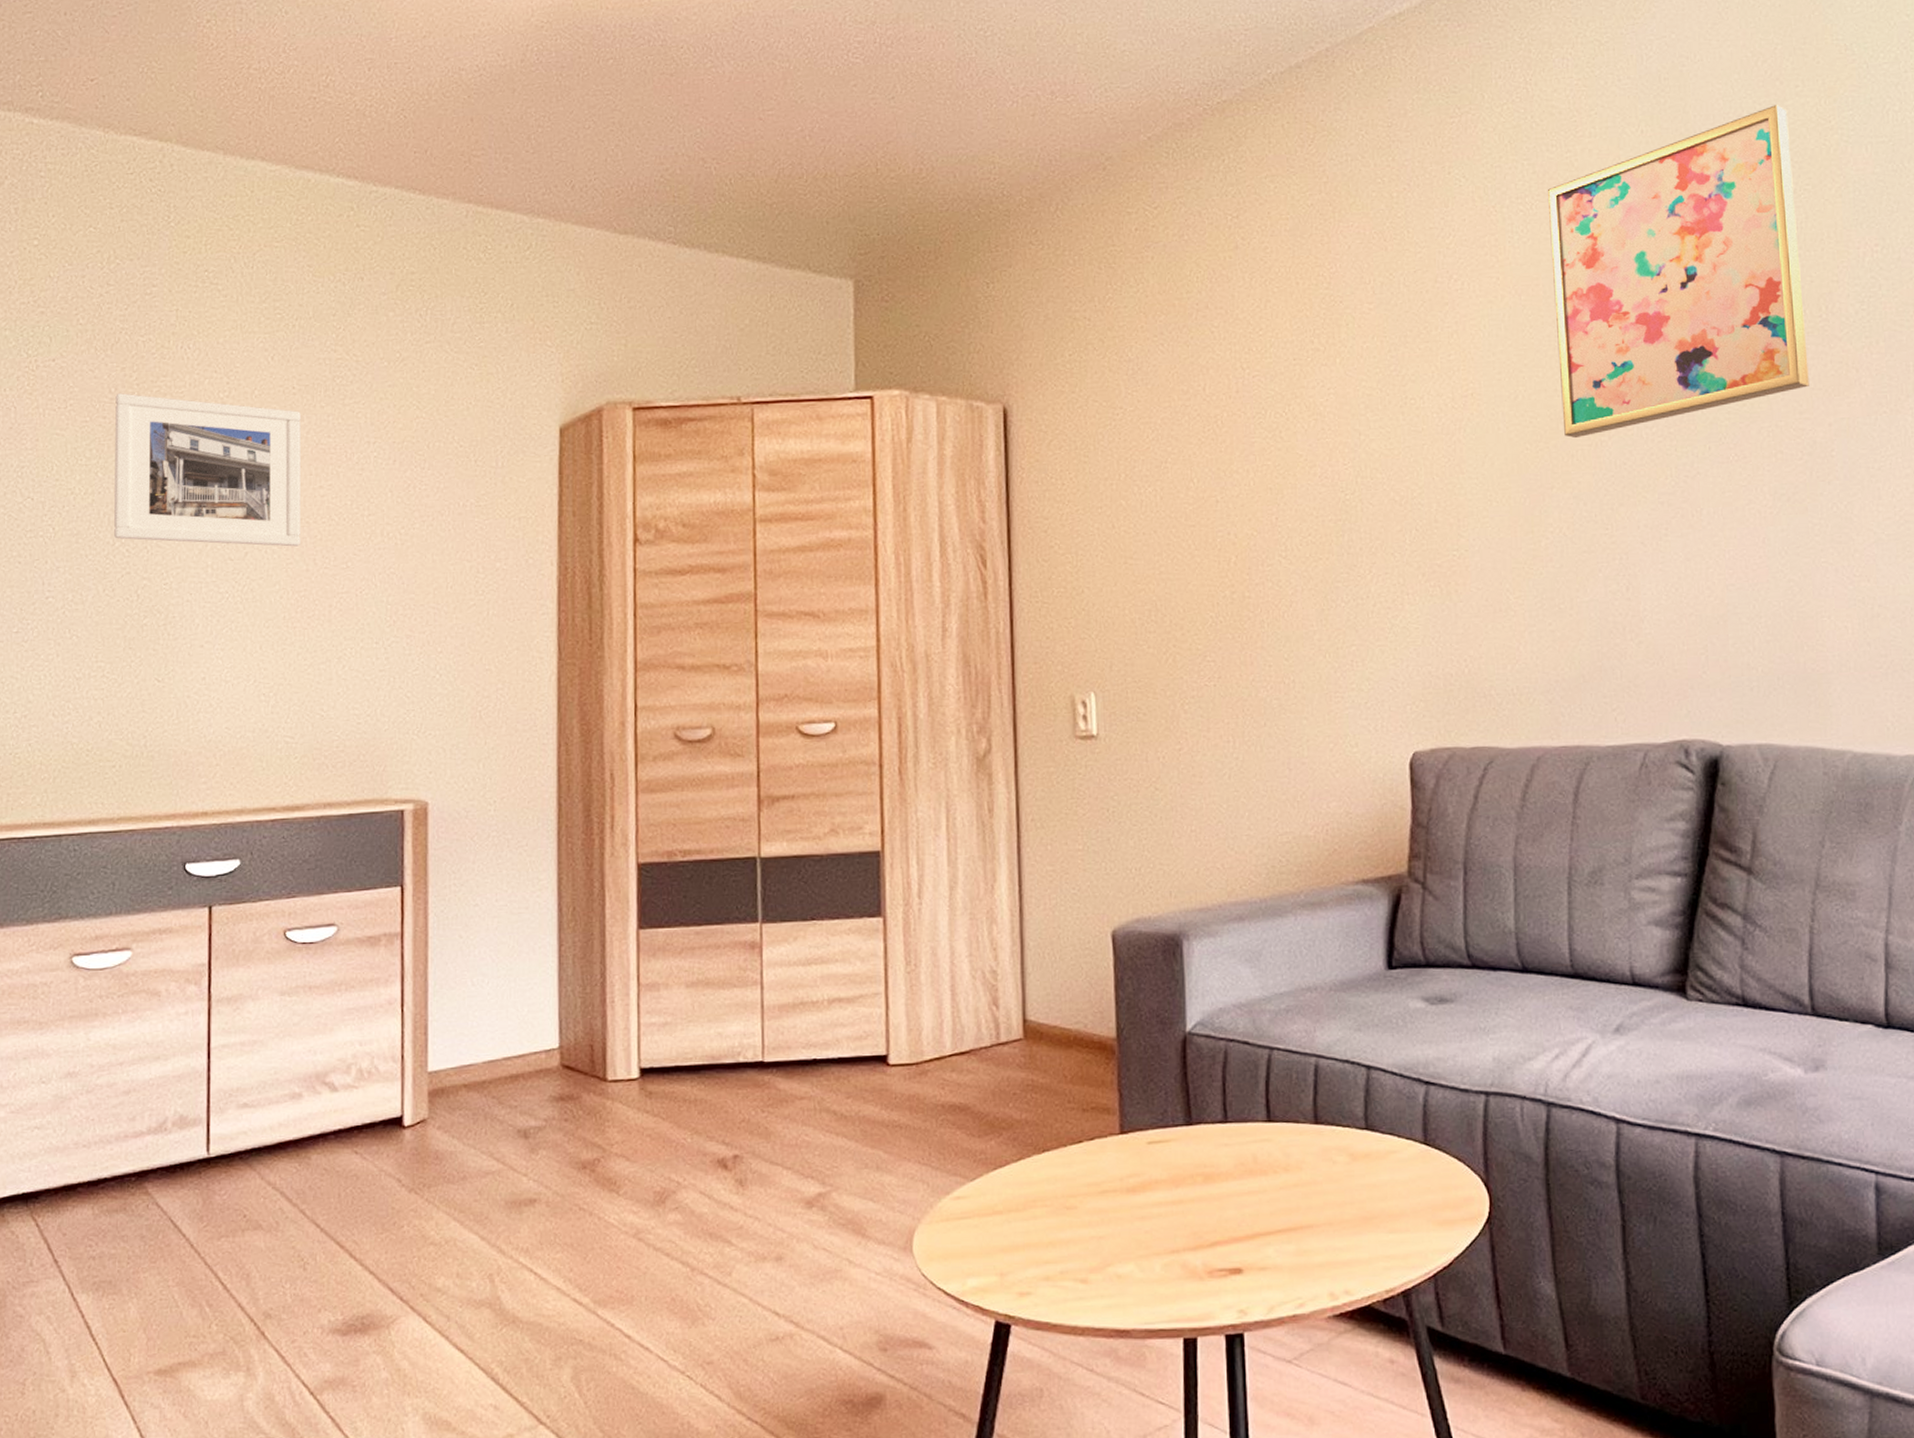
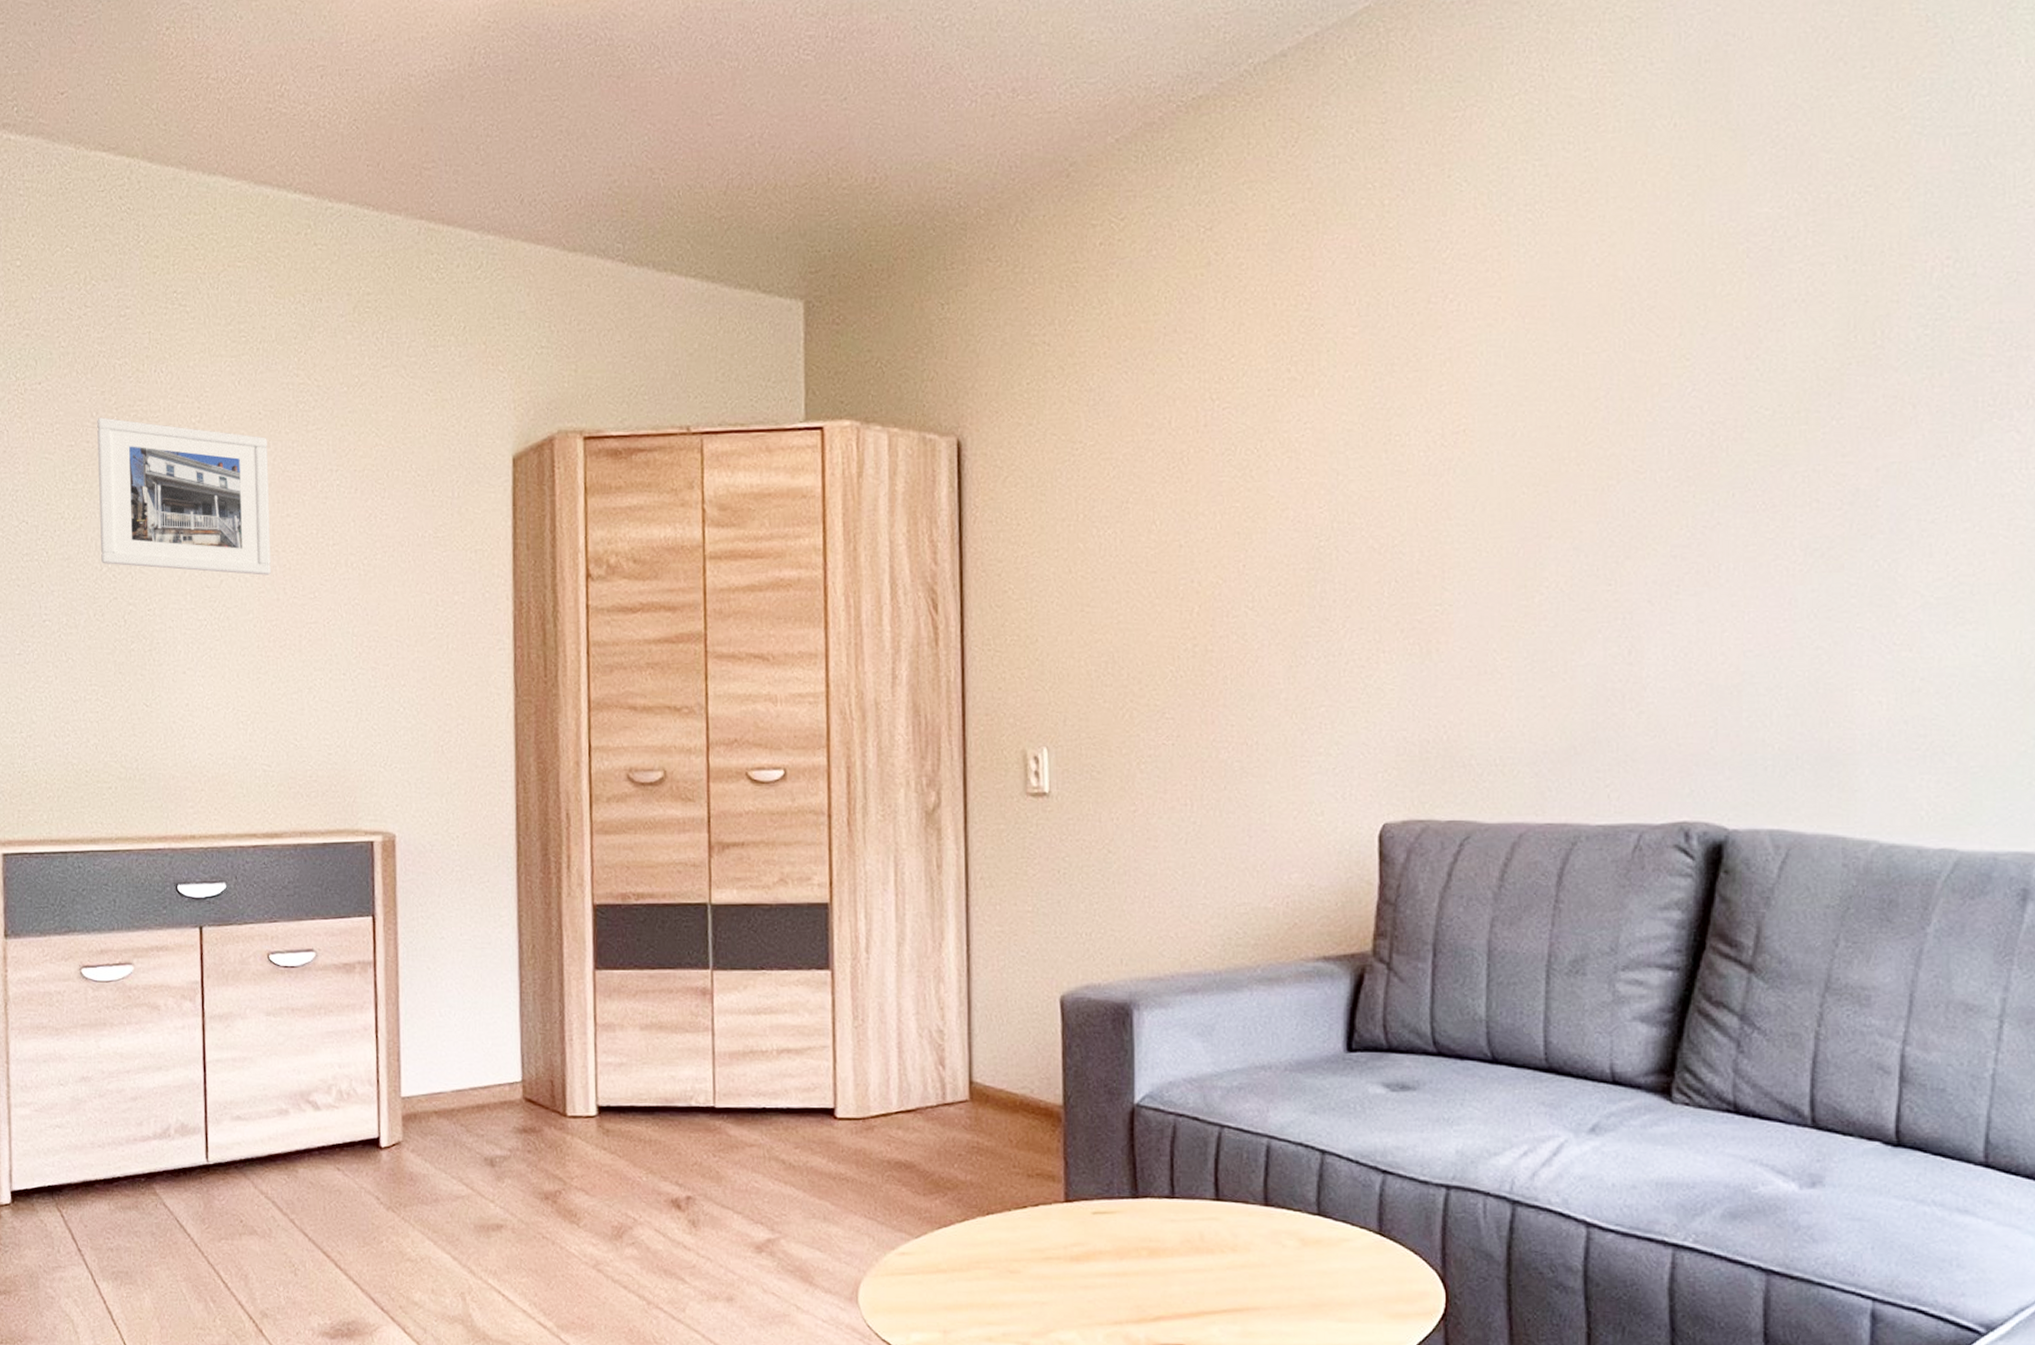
wall art: present [1547,105,1809,439] -> none [1560,90,1856,482]

